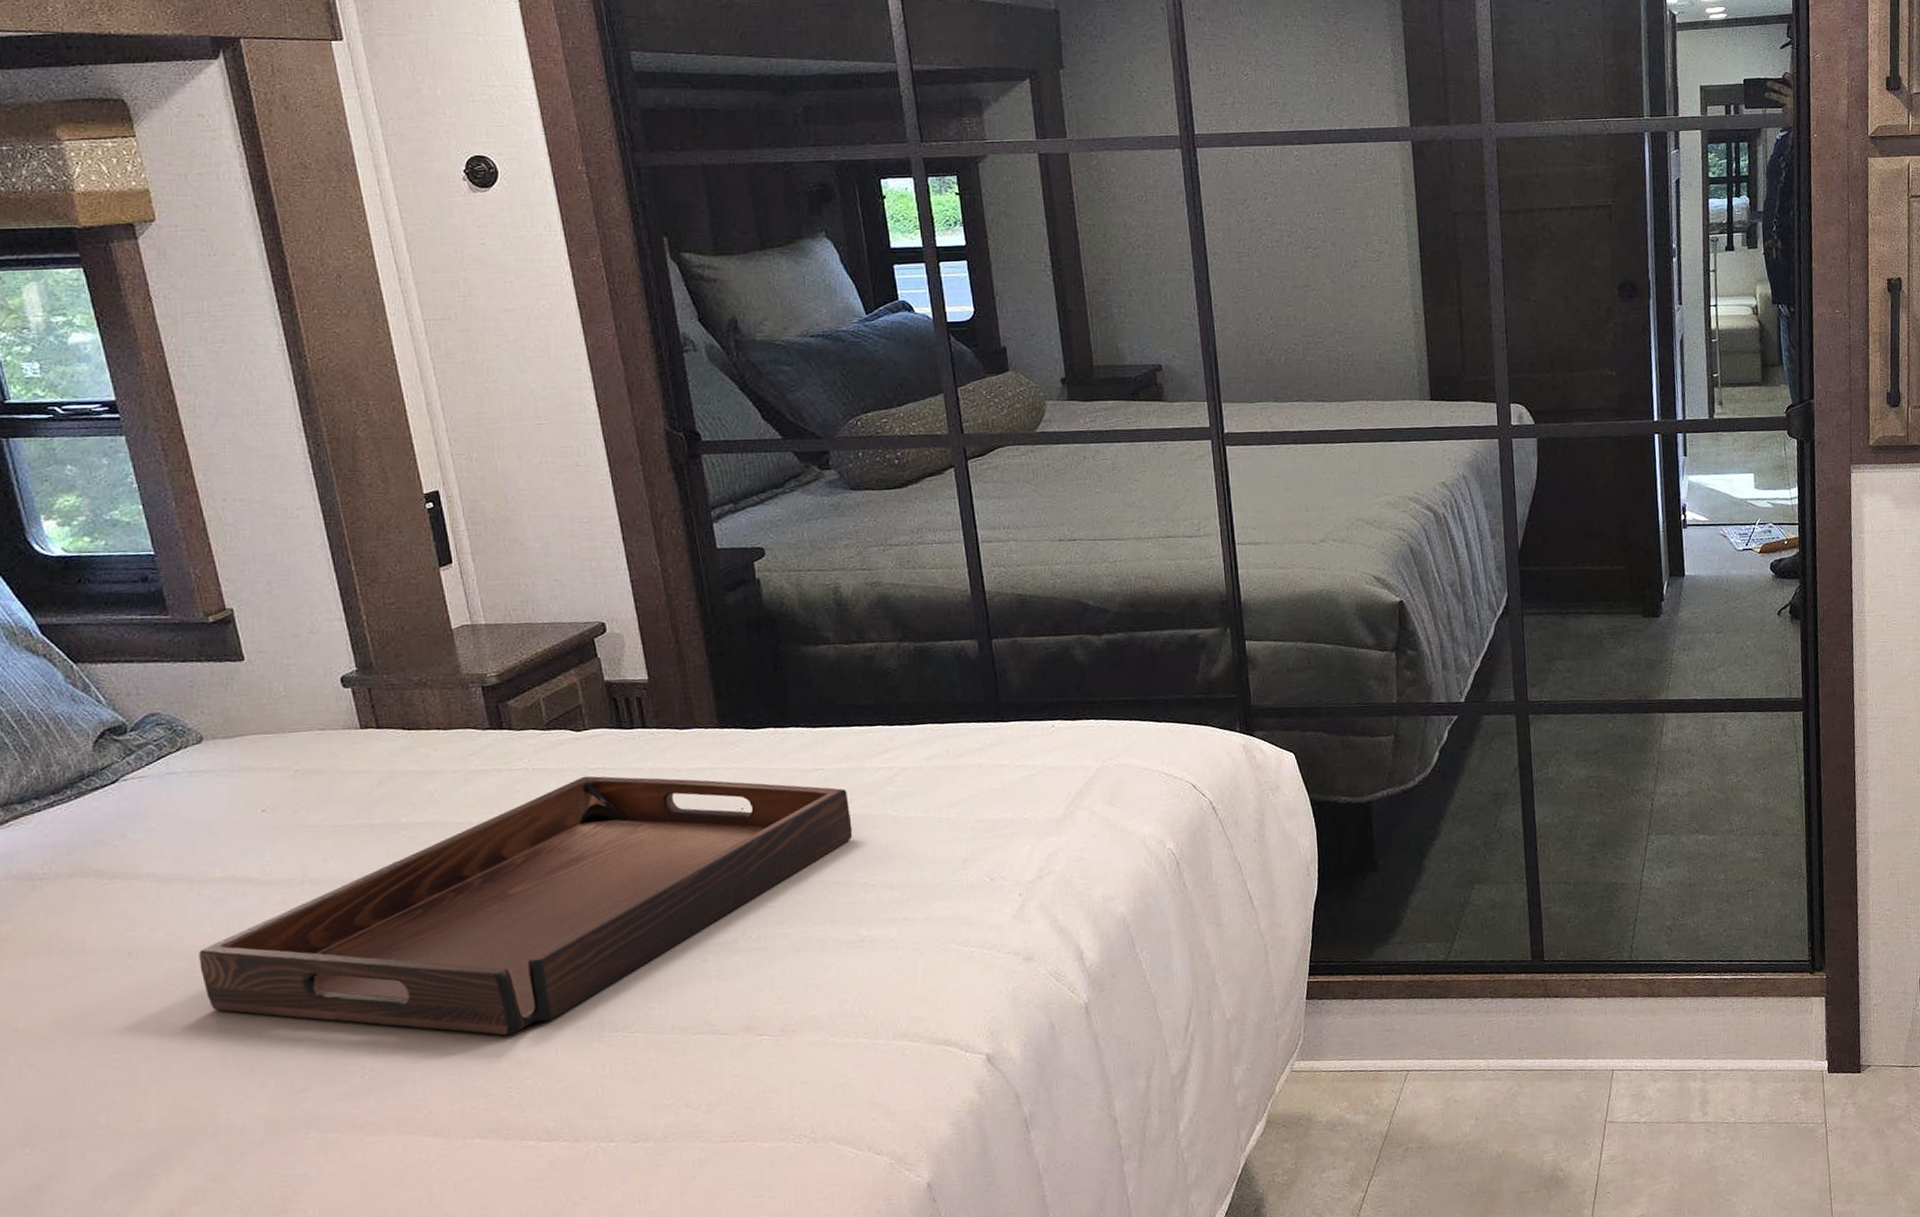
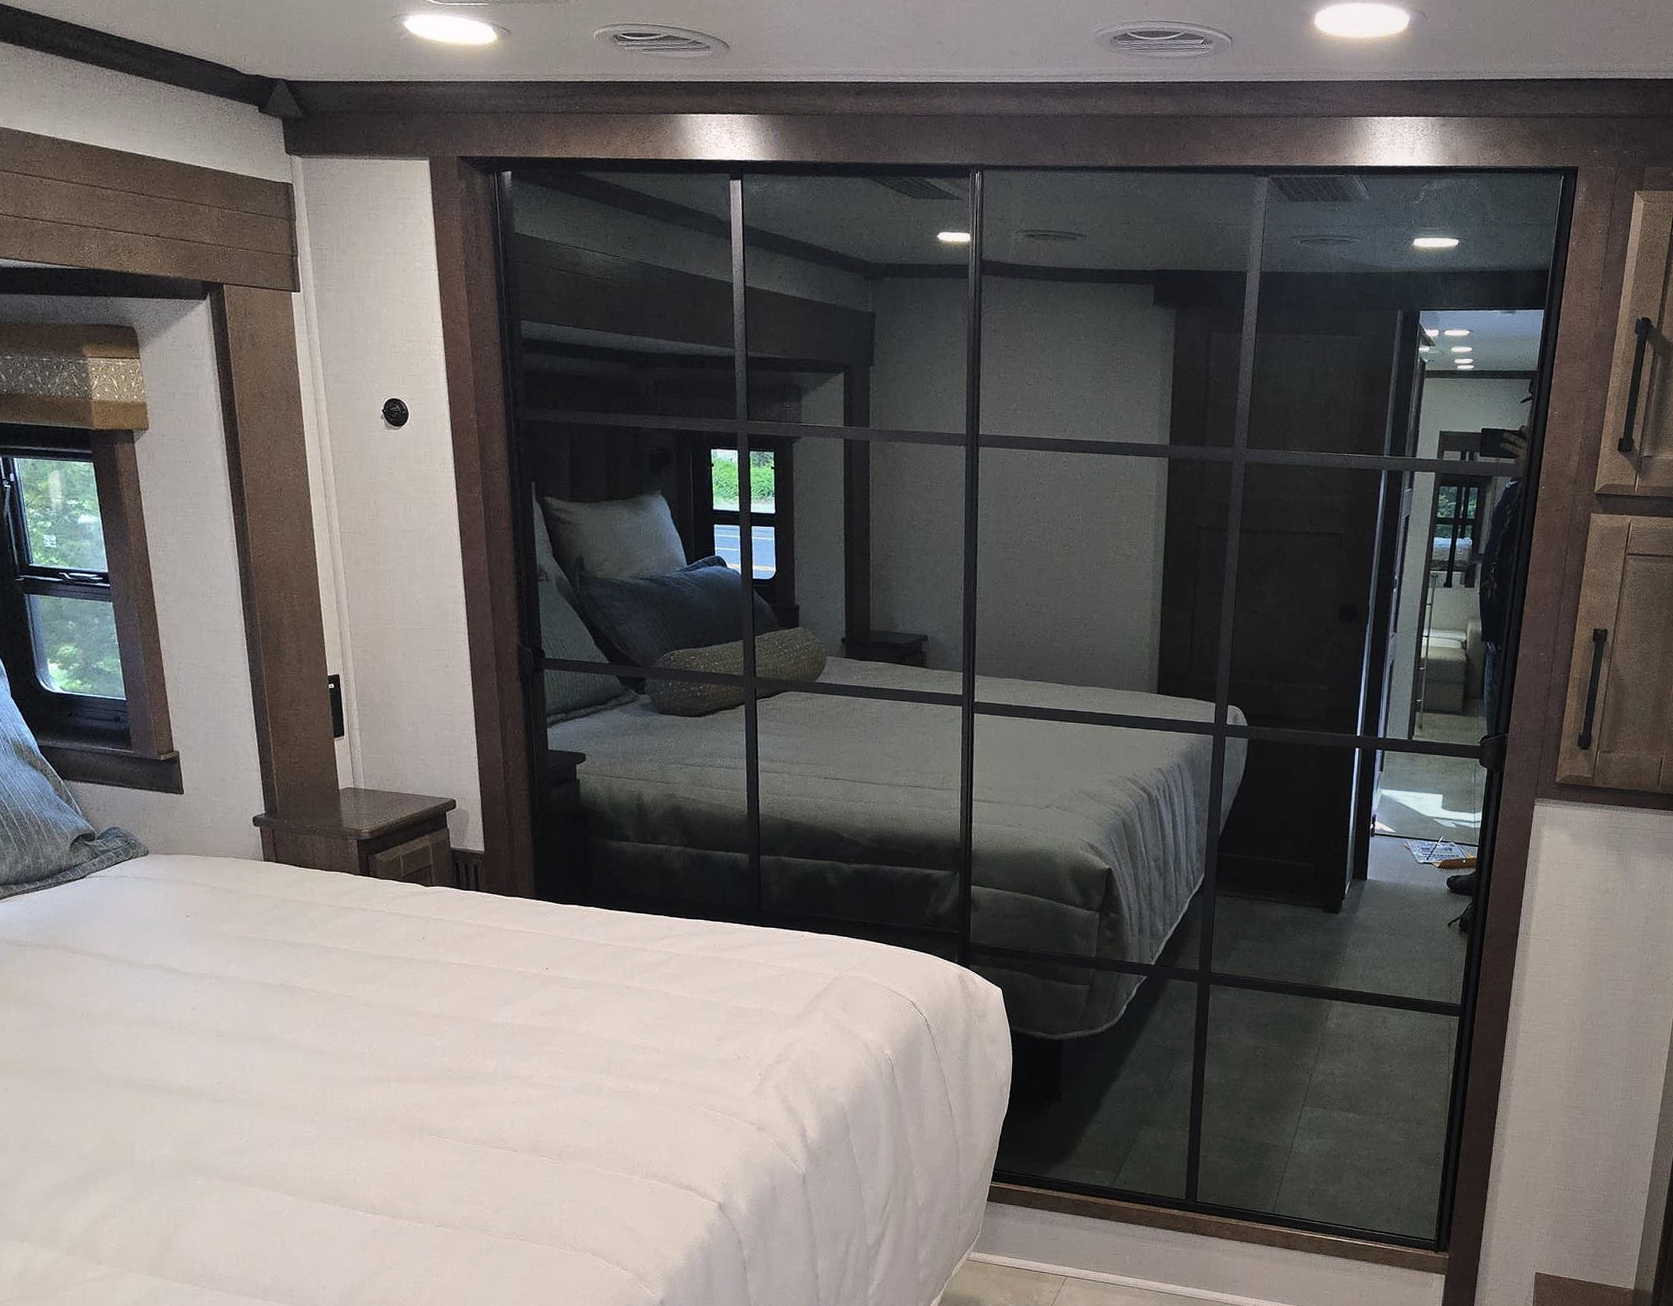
serving tray: present [199,775,853,1036] -> none [131,924,632,1125]

